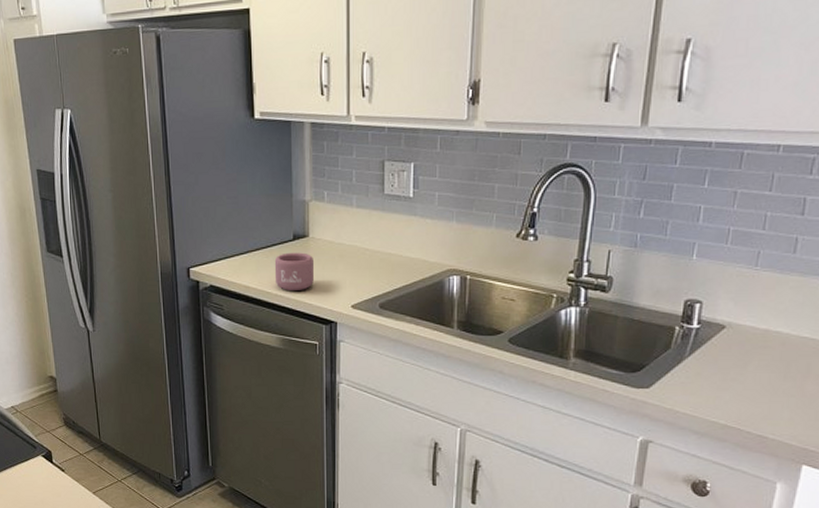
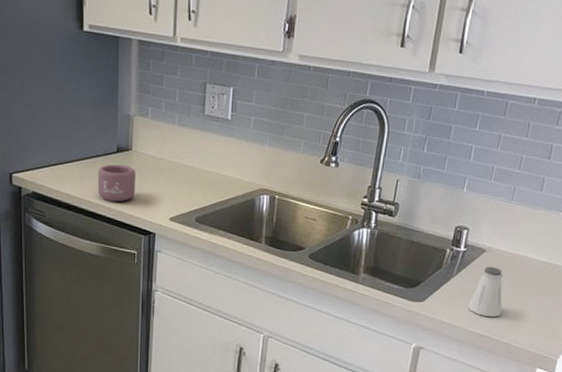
saltshaker: none [706,345,752,405] -> present [468,266,504,318]

